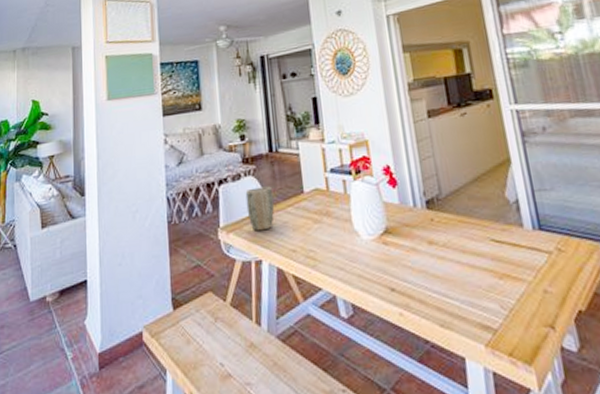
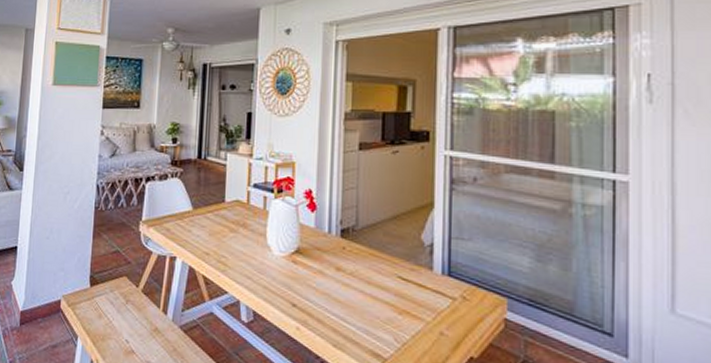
plant pot: present [245,186,274,231] -> none [169,189,195,231]

